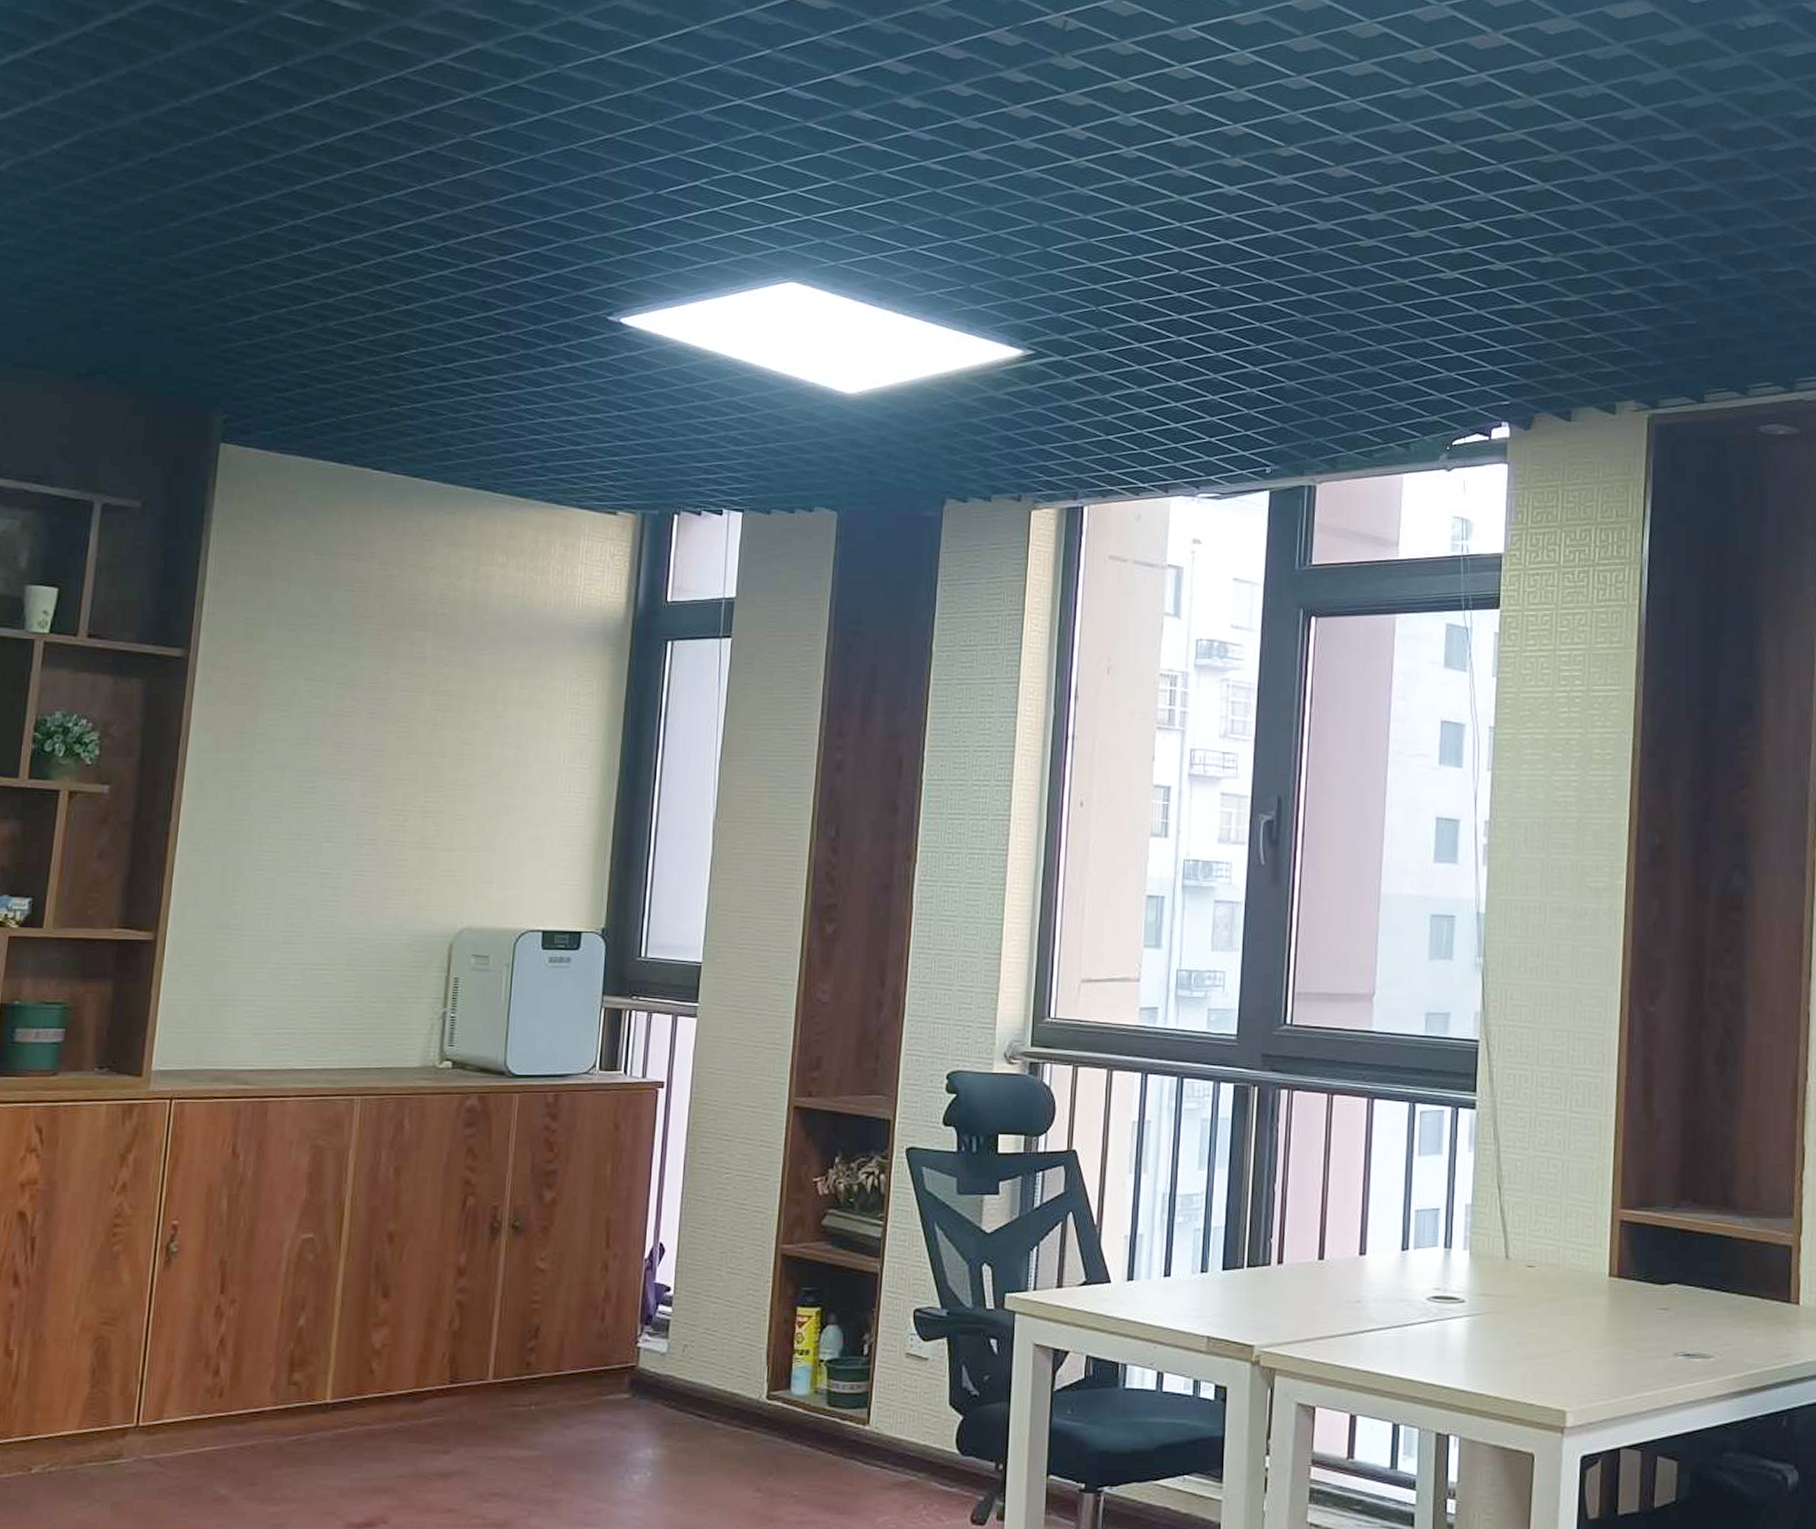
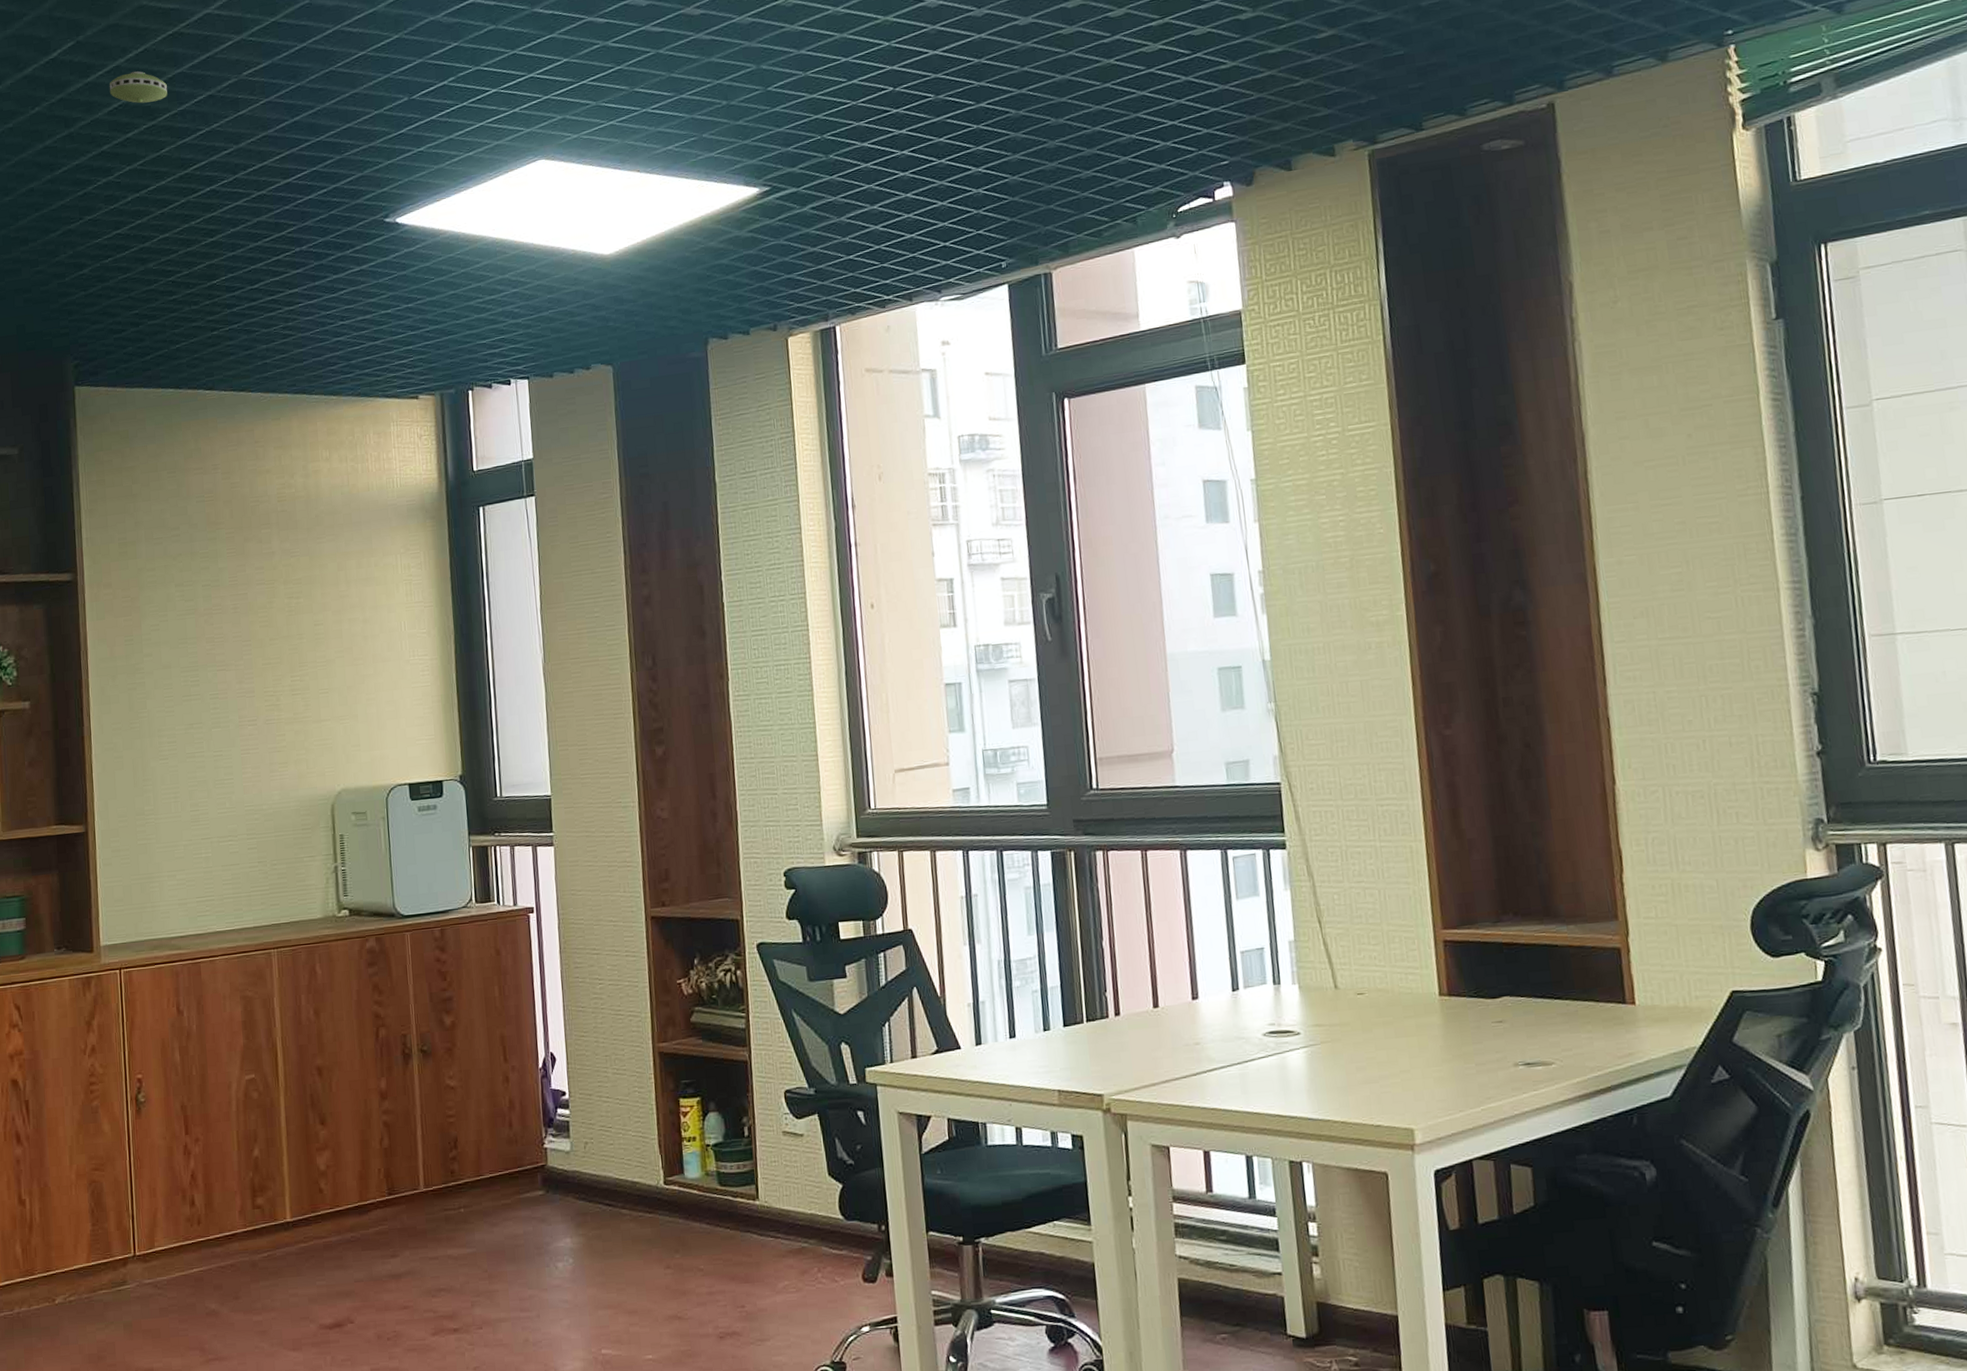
smoke detector: none [312,110,381,147] -> present [109,71,168,104]

